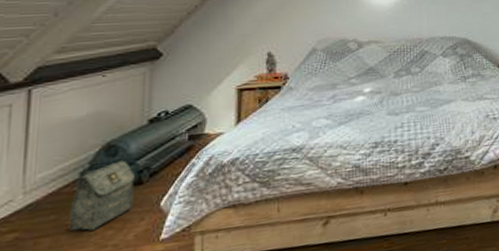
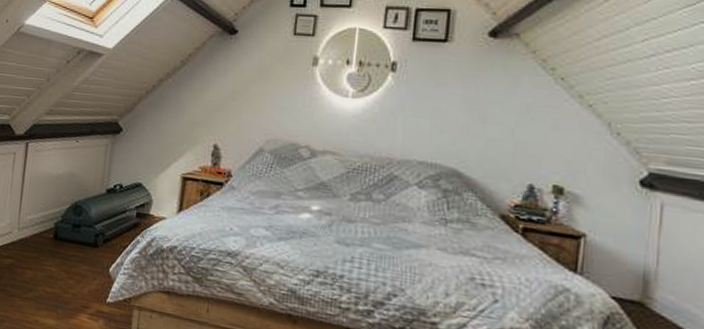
bag: present [68,160,134,232] -> none [44,221,92,276]

